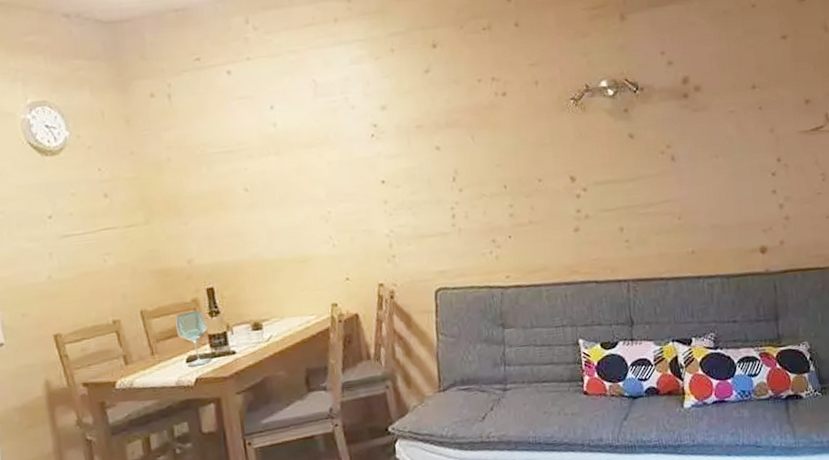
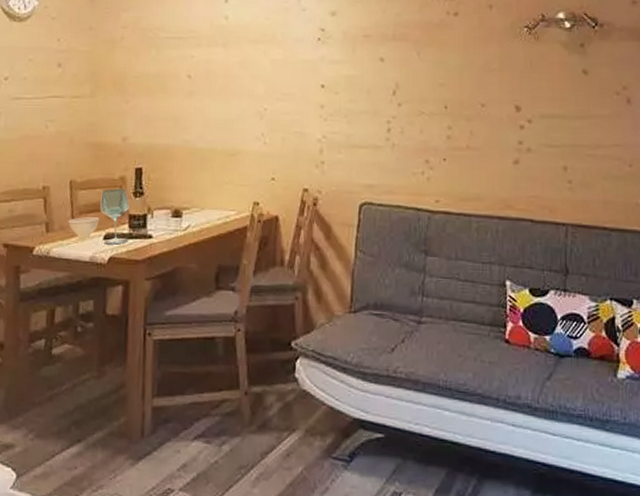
bowl: none [146,342,179,366] -> present [68,217,100,239]

